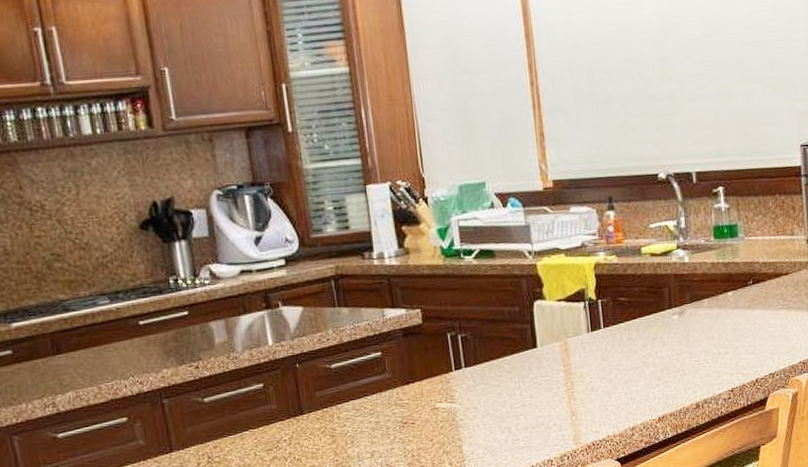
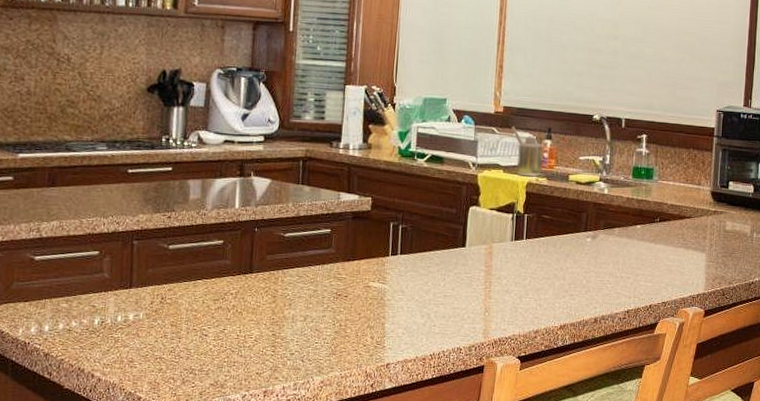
soap dispenser: none [566,201,609,258] -> present [511,126,543,177]

